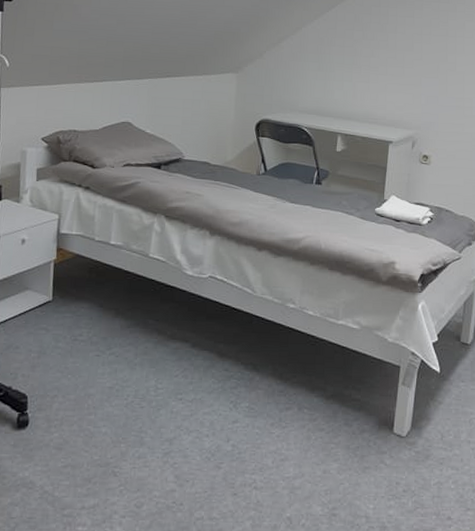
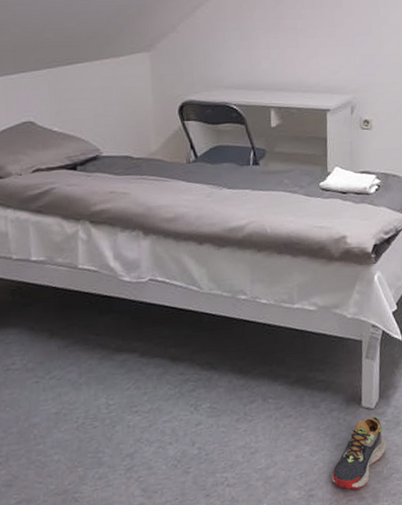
shoe: none [355,445,413,518] -> present [331,416,386,490]

